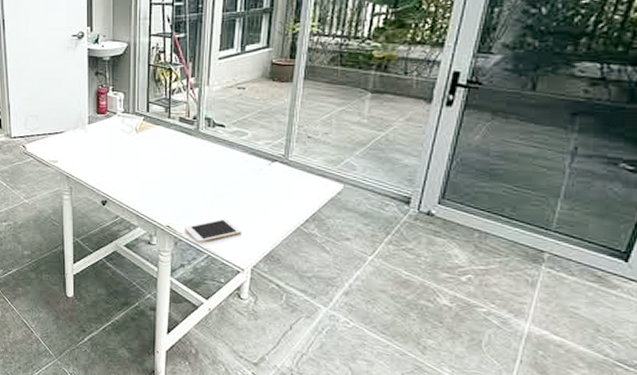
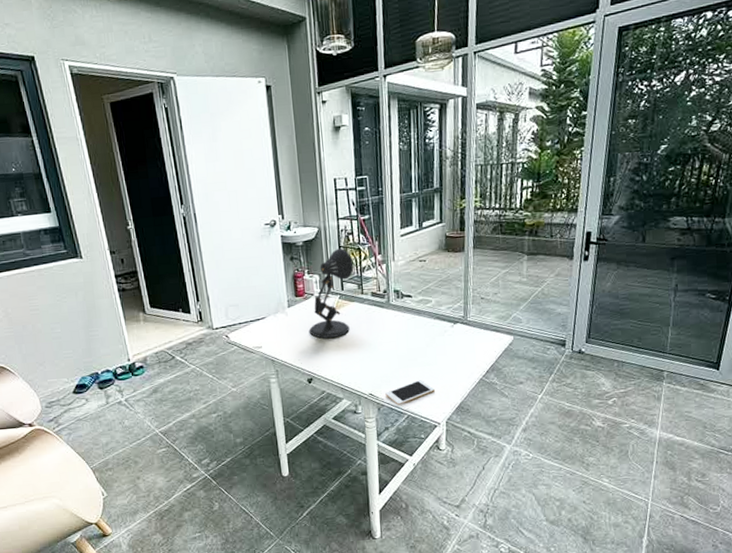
desk lamp: none [108,67,162,162] -> present [309,248,354,339]

